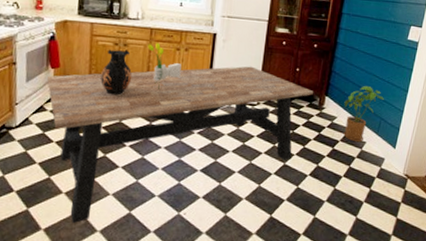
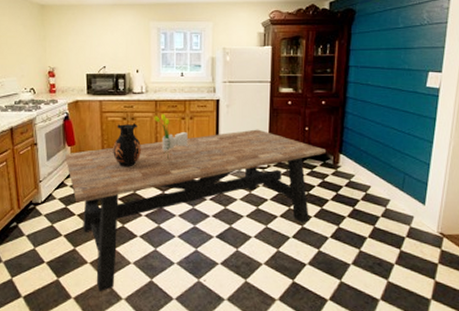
house plant: present [344,86,385,143] -> none [361,140,407,200]

